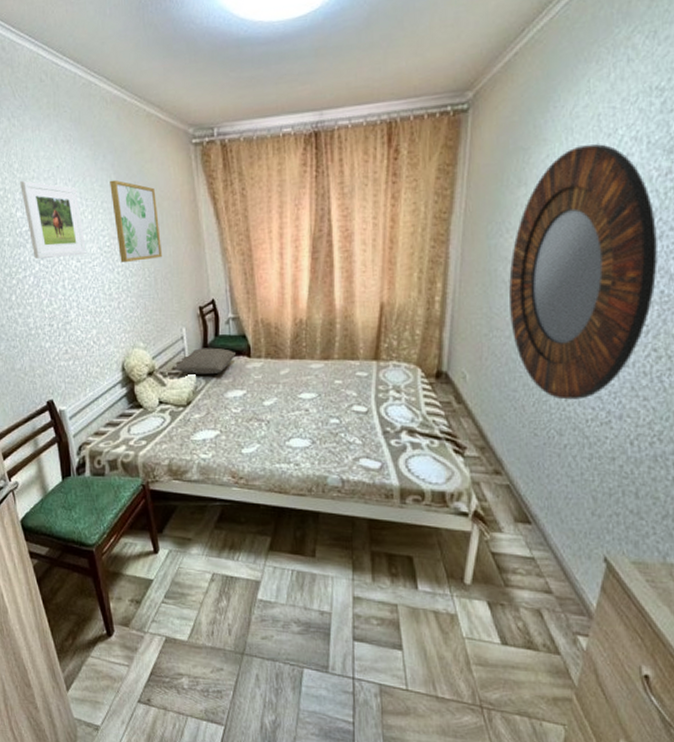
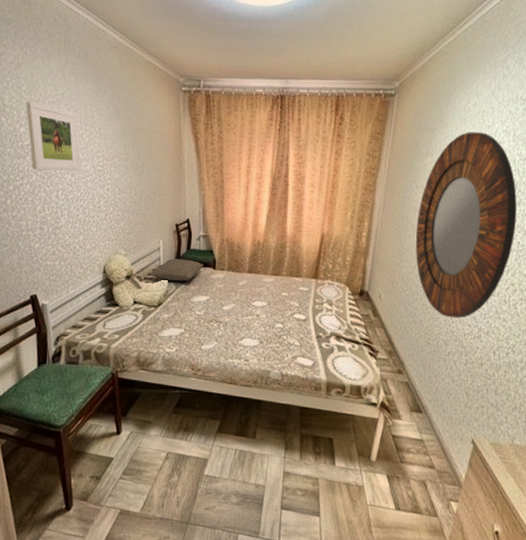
wall art: present [110,179,162,263] -> none [108,111,148,182]

